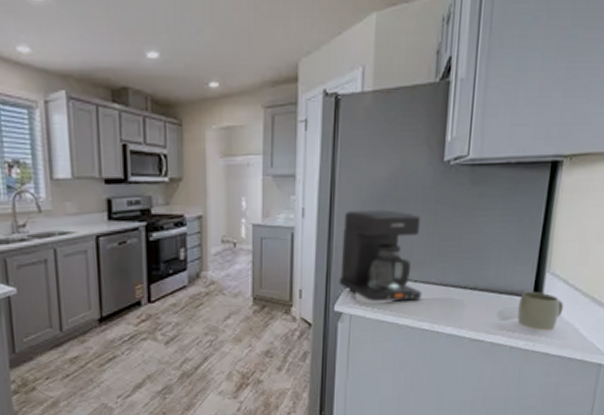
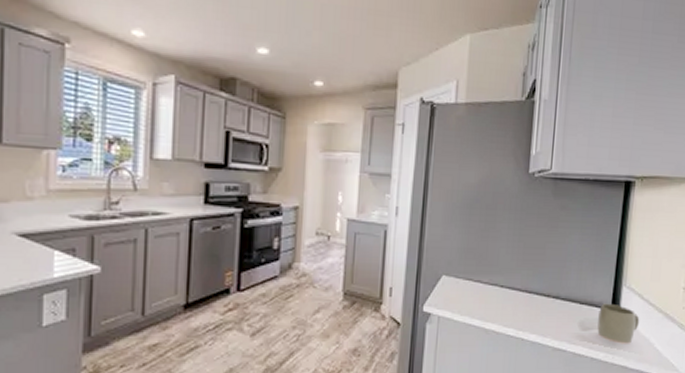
coffee maker: present [338,210,422,302] -> none [428,213,508,306]

